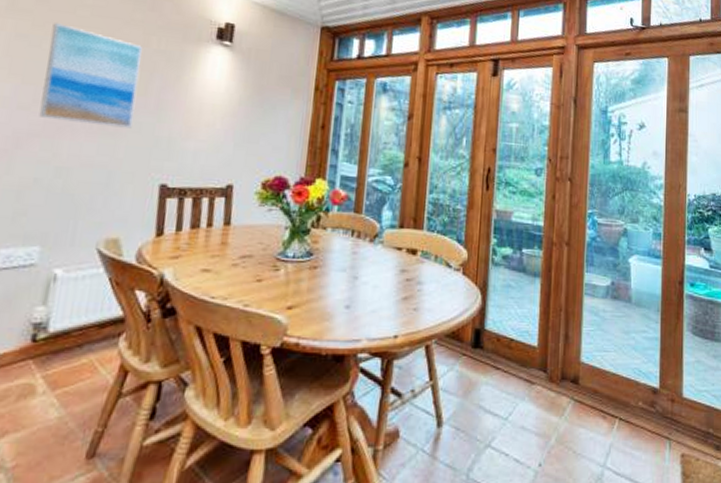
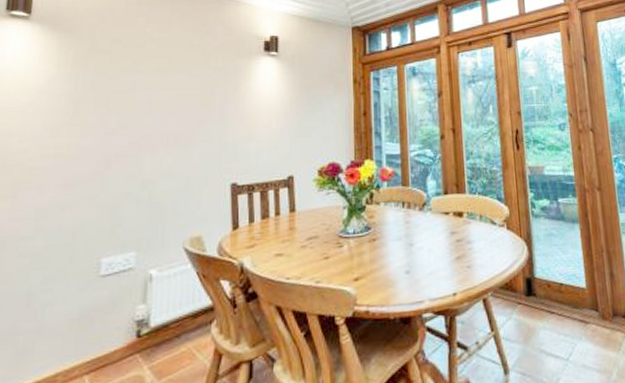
wall art: present [39,23,142,128] -> none [123,58,203,140]

